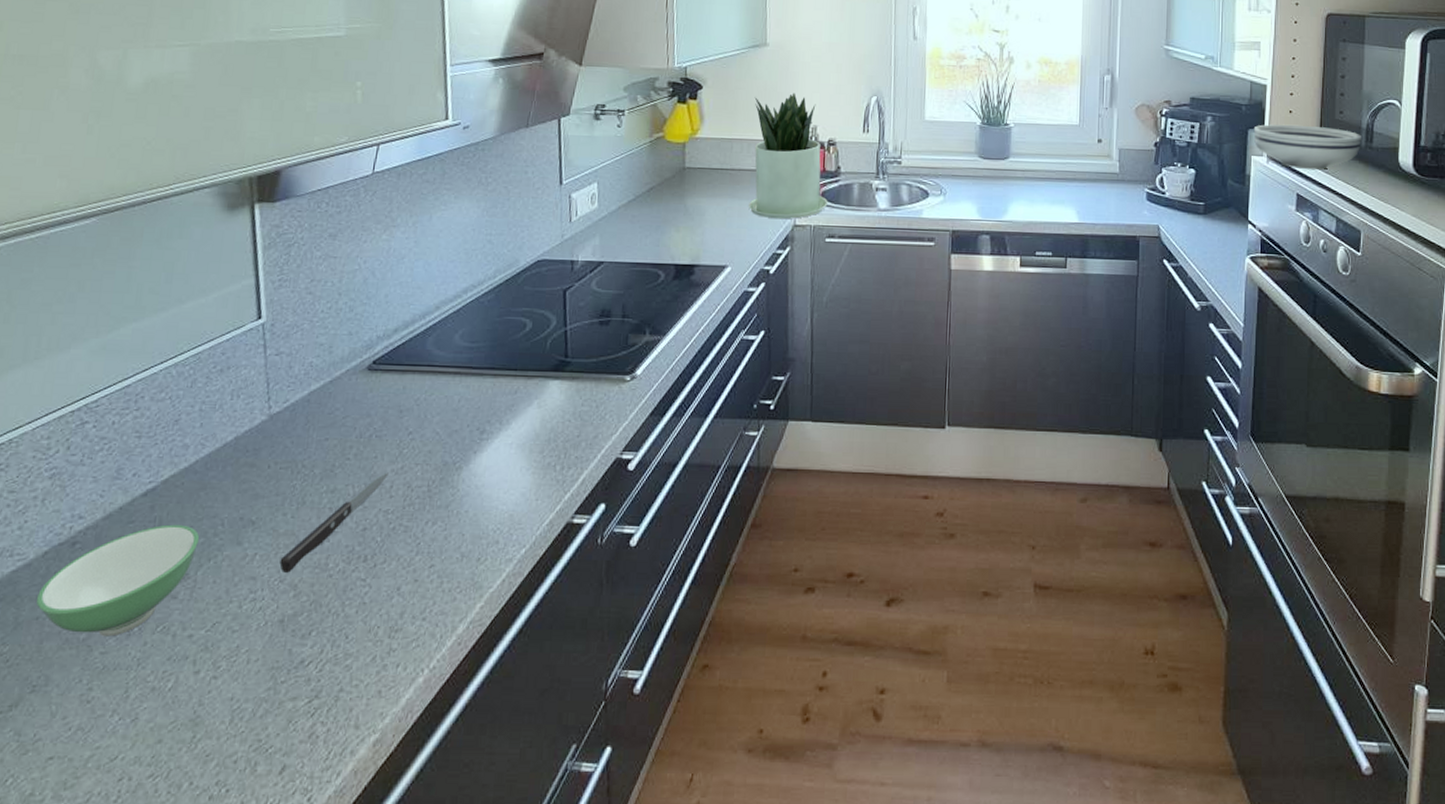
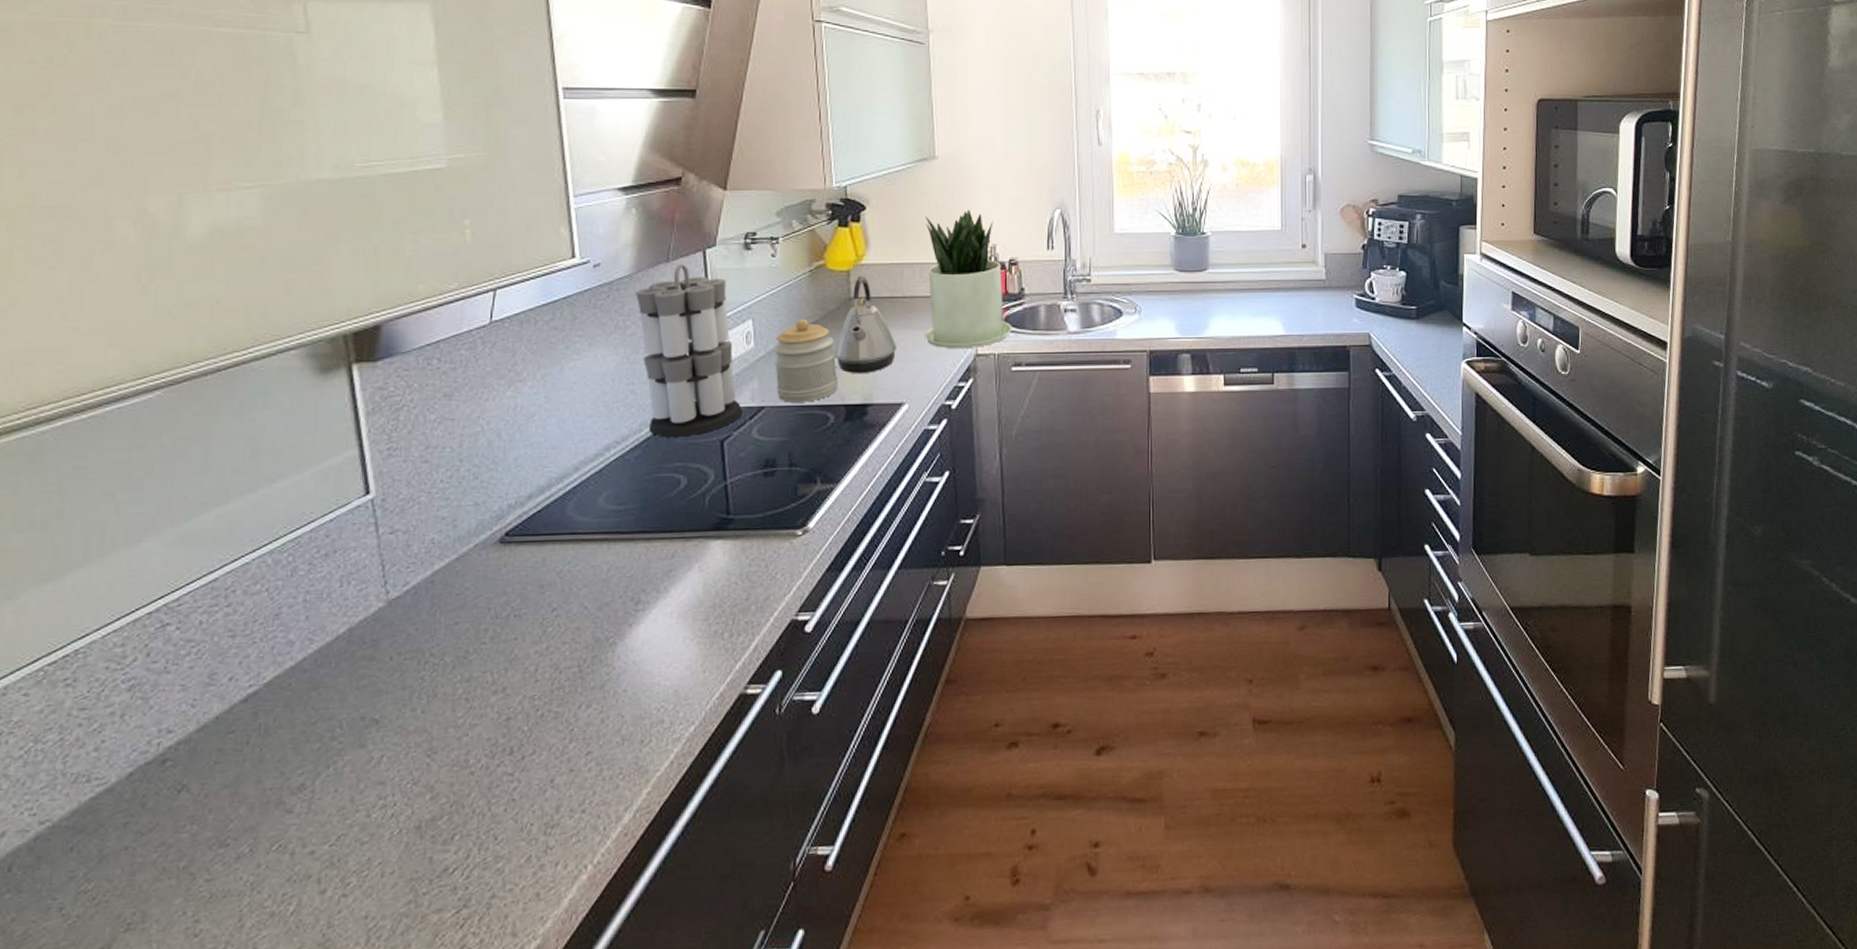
bowl: present [35,524,200,637] -> none [122,730,315,862]
kitchen knife: present [279,471,389,573] -> none [411,653,532,774]
spice rack: none [498,129,584,285] -> present [636,264,742,437]
jar: none [614,184,670,260] -> present [773,318,838,403]
kettle: none [668,147,724,237] -> present [835,275,897,374]
bowl: present [1253,124,1361,171] -> none [1465,219,1577,266]

